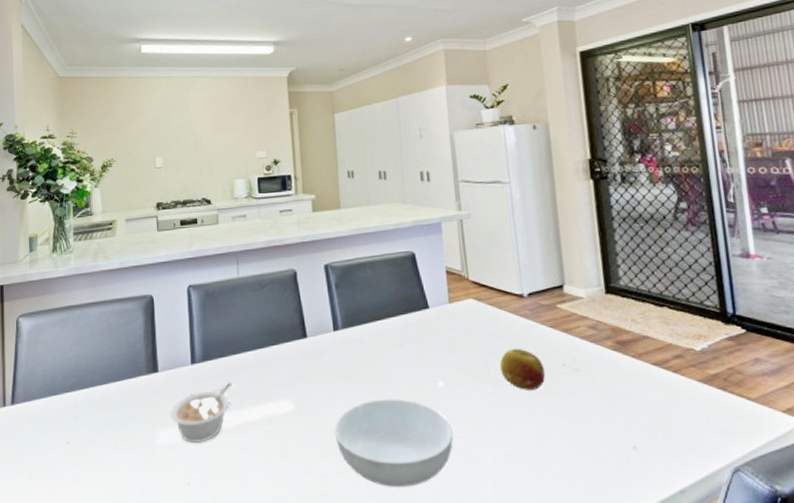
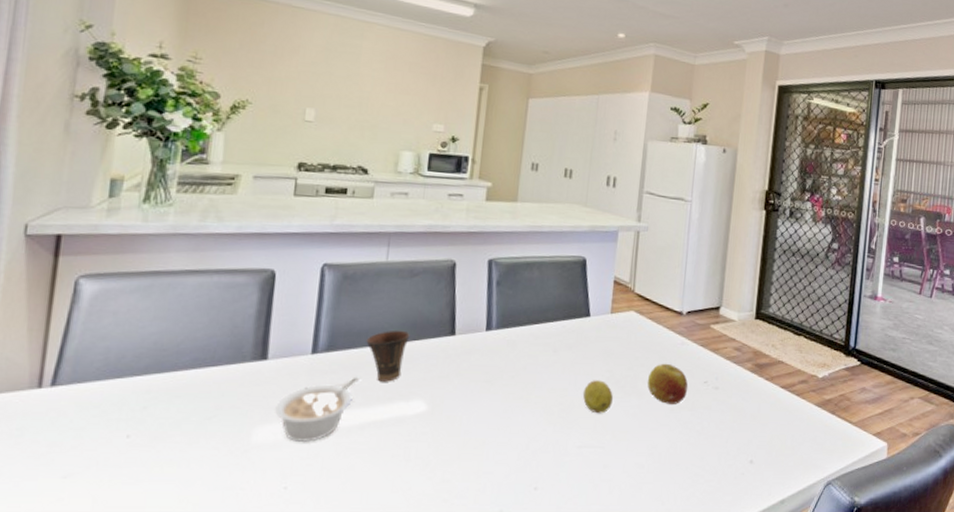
cup: none [233,337,268,385] -> present [366,330,410,382]
serving bowl: present [334,399,454,487] -> none [467,405,591,494]
fruit: none [436,370,469,404] -> present [582,380,614,414]

